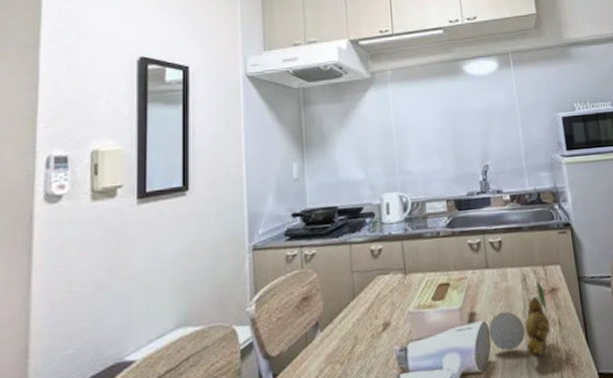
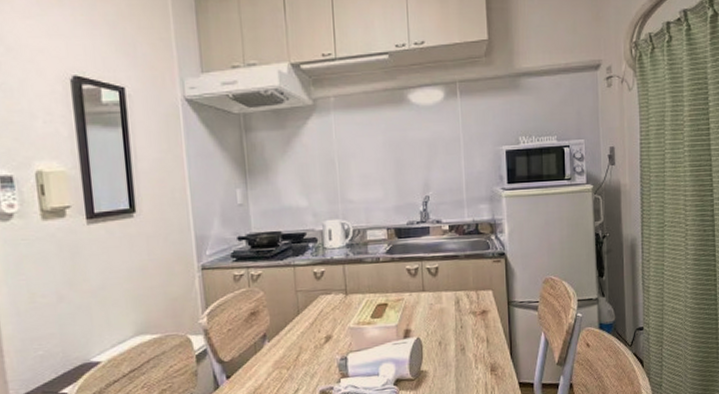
plant: present [488,275,551,359] -> none [422,299,479,369]

